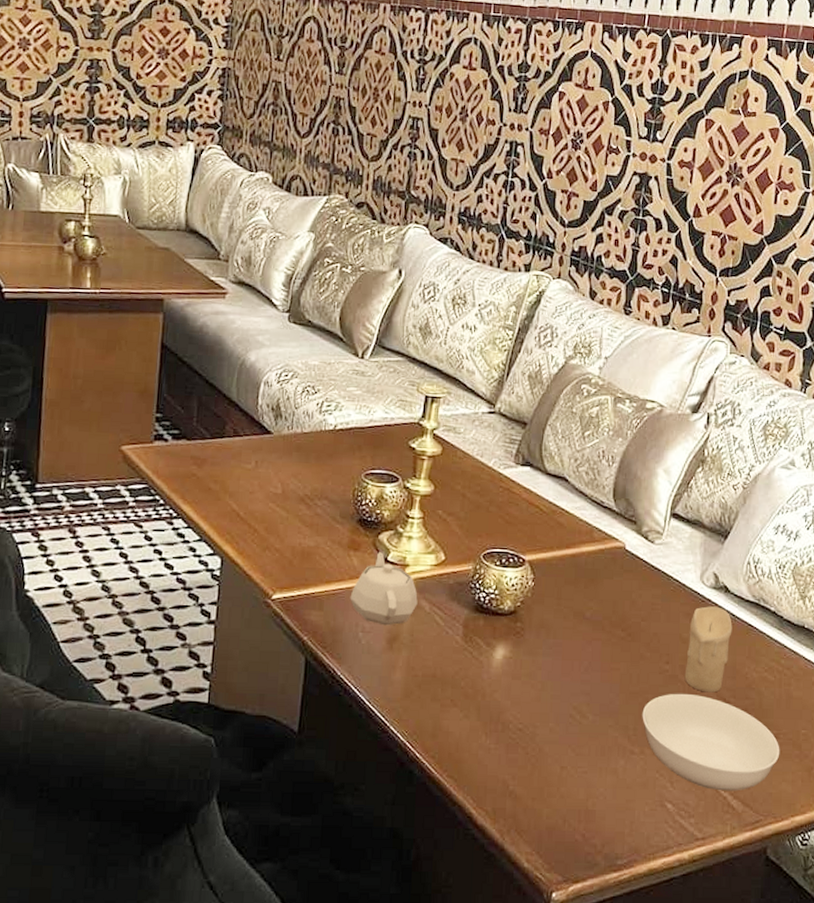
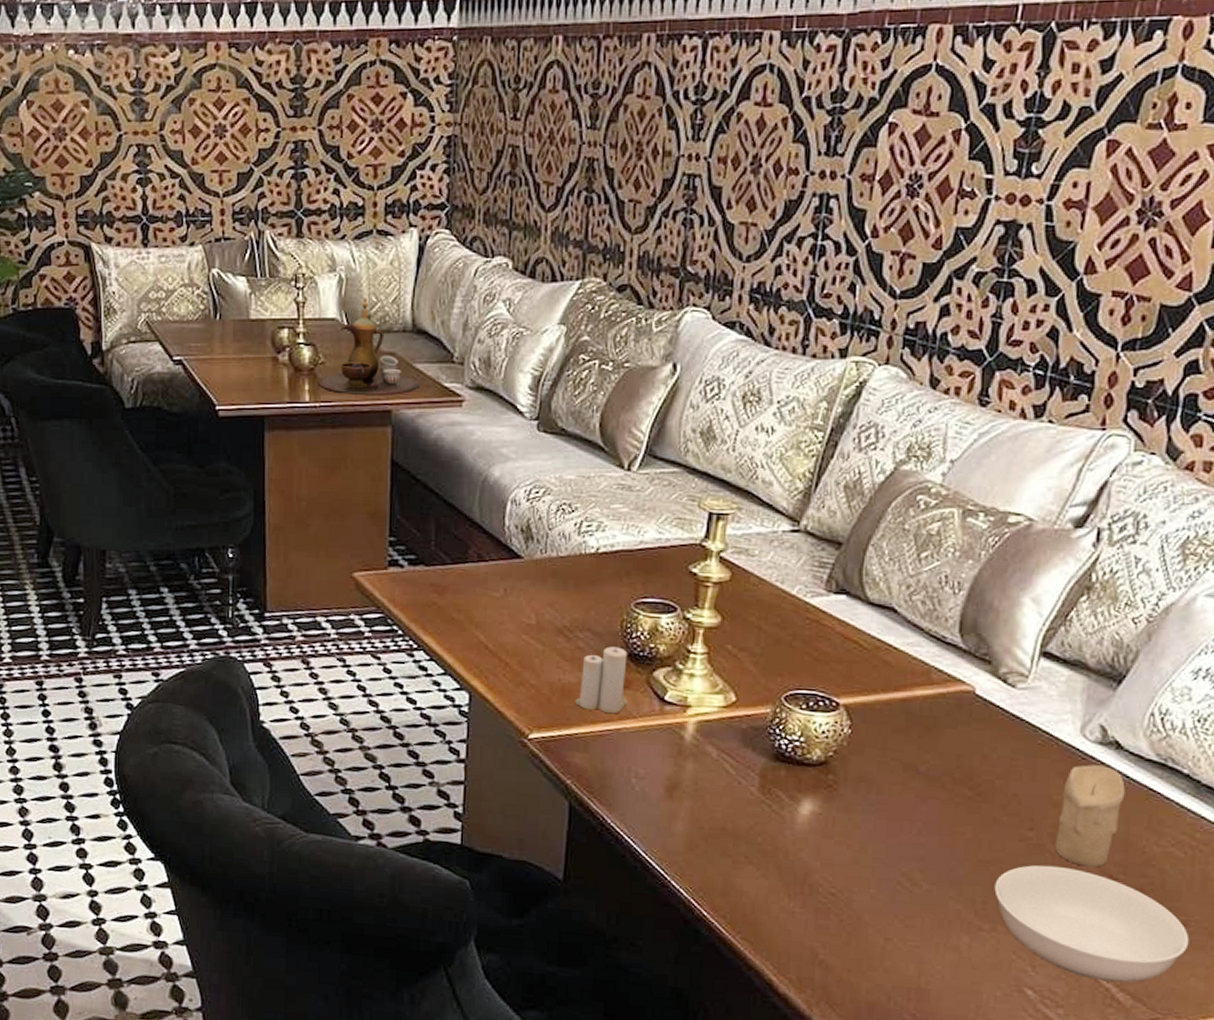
tea set: none [99,199,190,286] -> present [318,298,420,396]
candle: none [312,510,358,574] -> present [574,644,628,714]
teapot: present [350,551,418,626] -> none [620,689,703,772]

